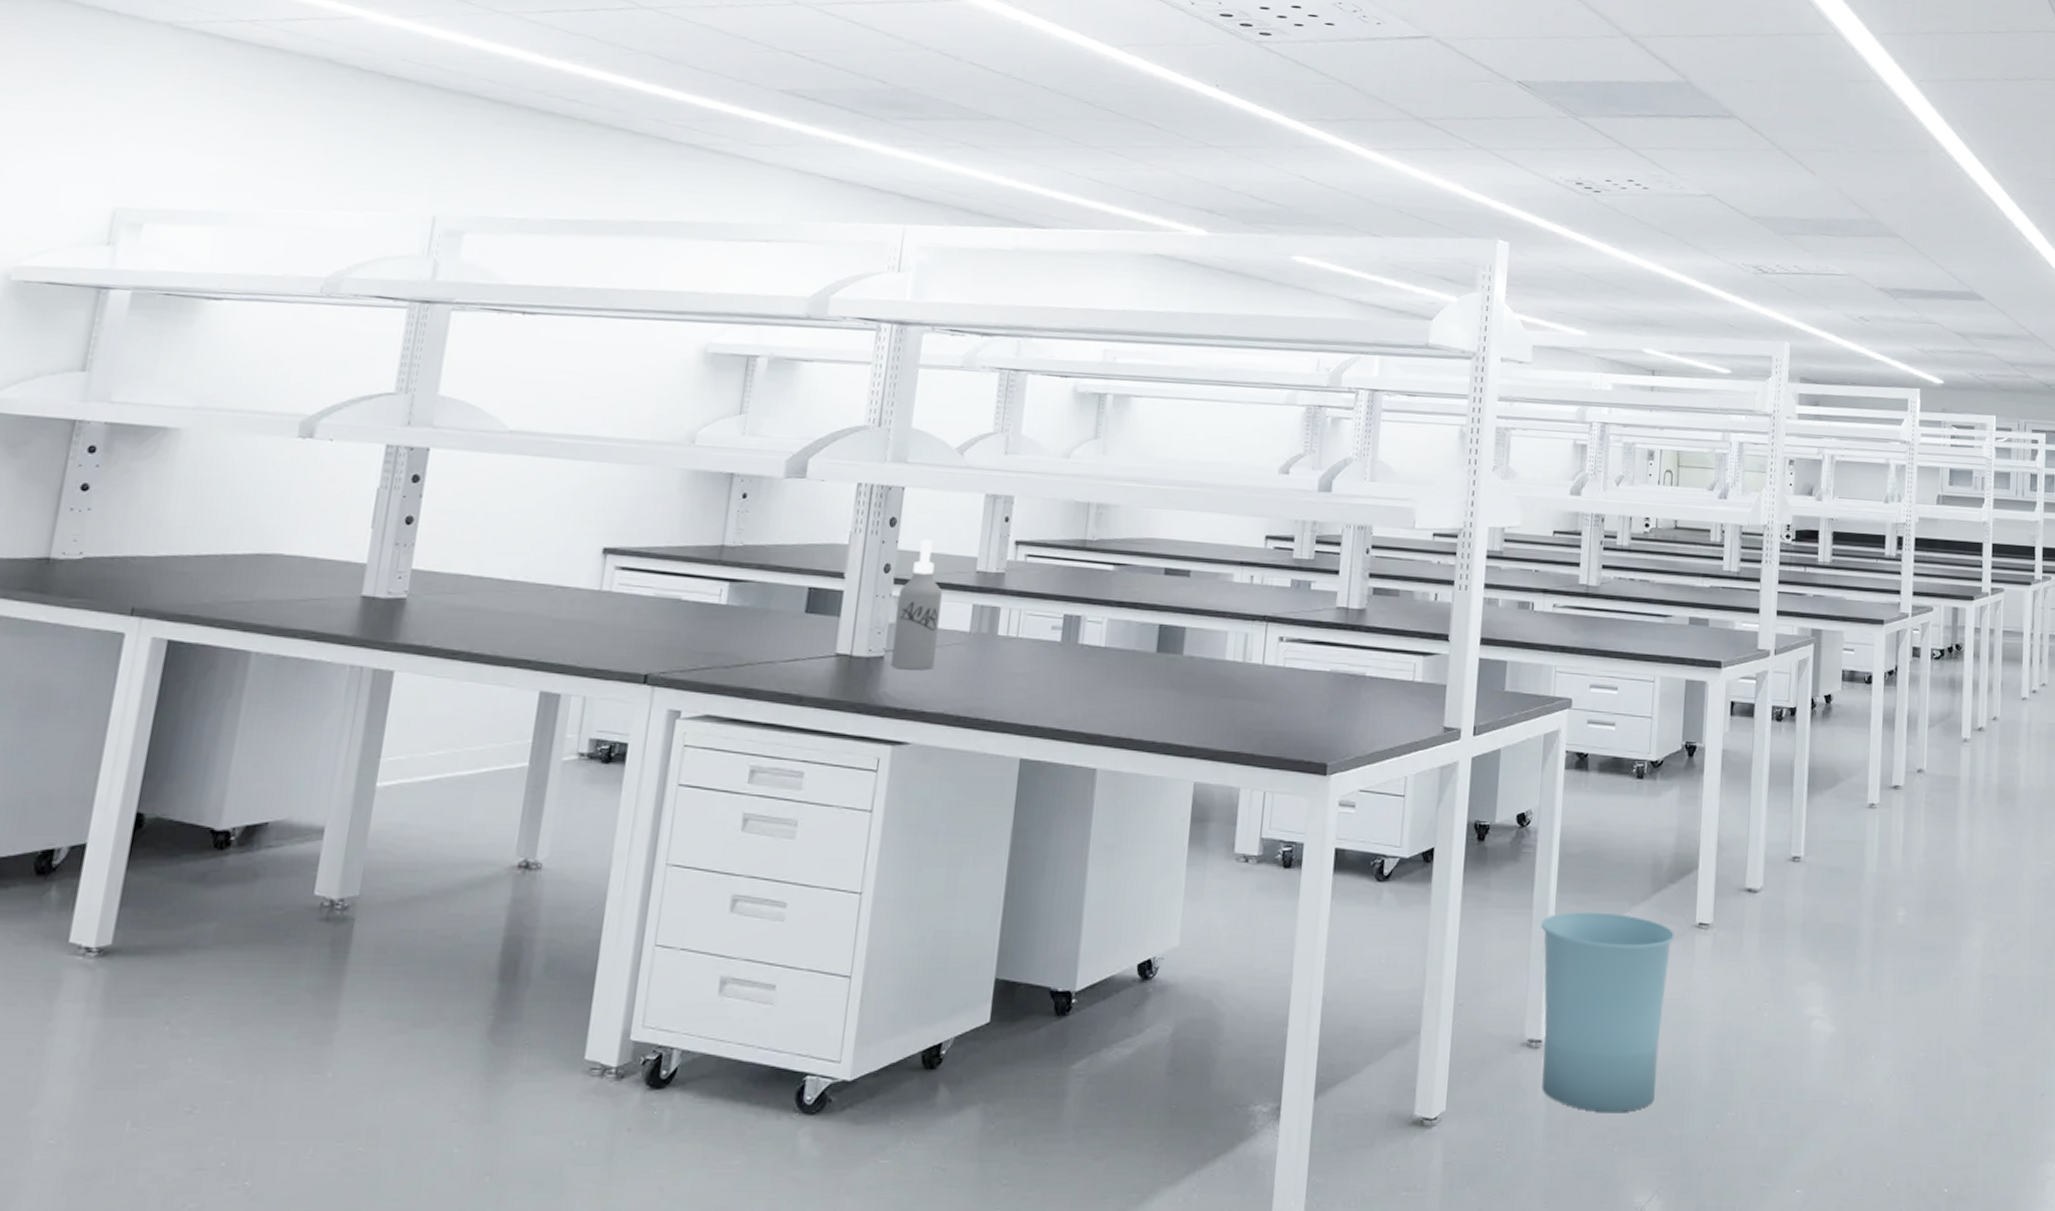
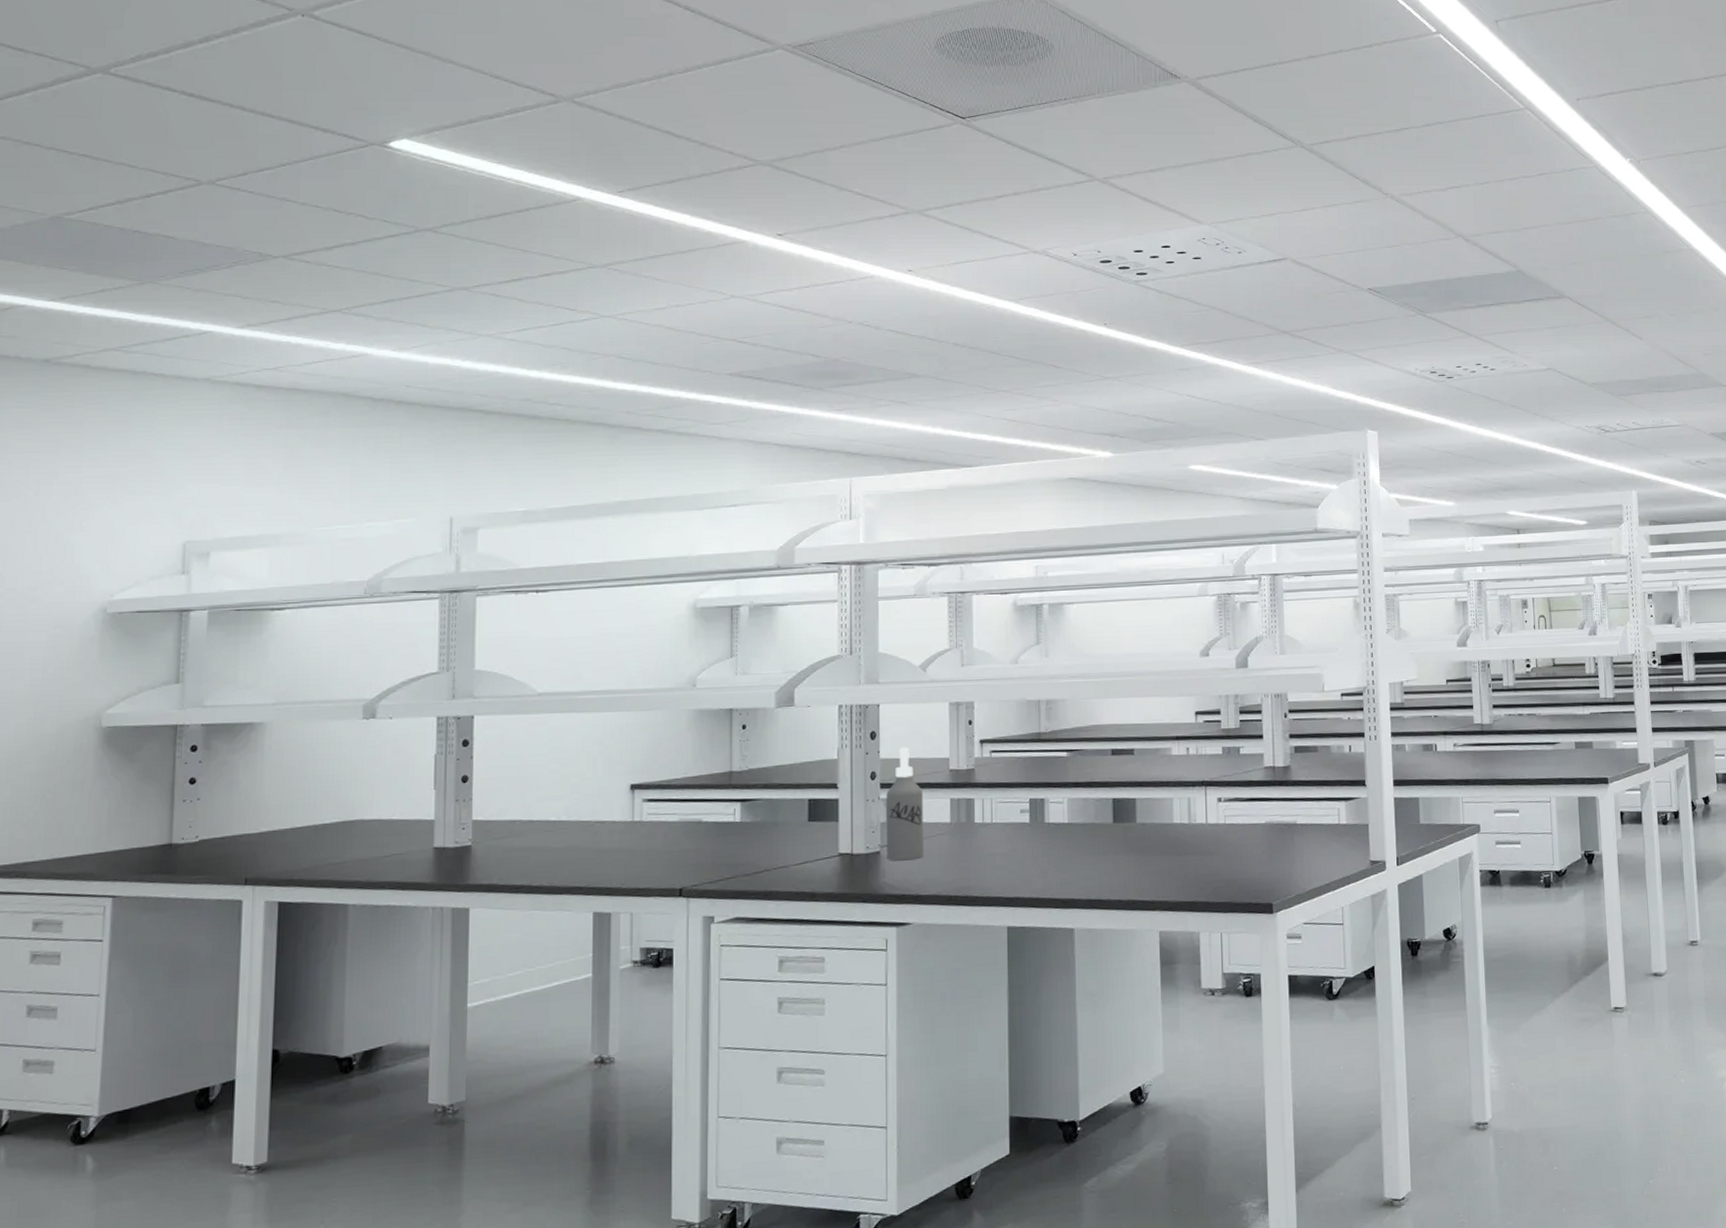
waste bin: present [1541,912,1674,1112] -> none [1476,1006,1594,1179]

